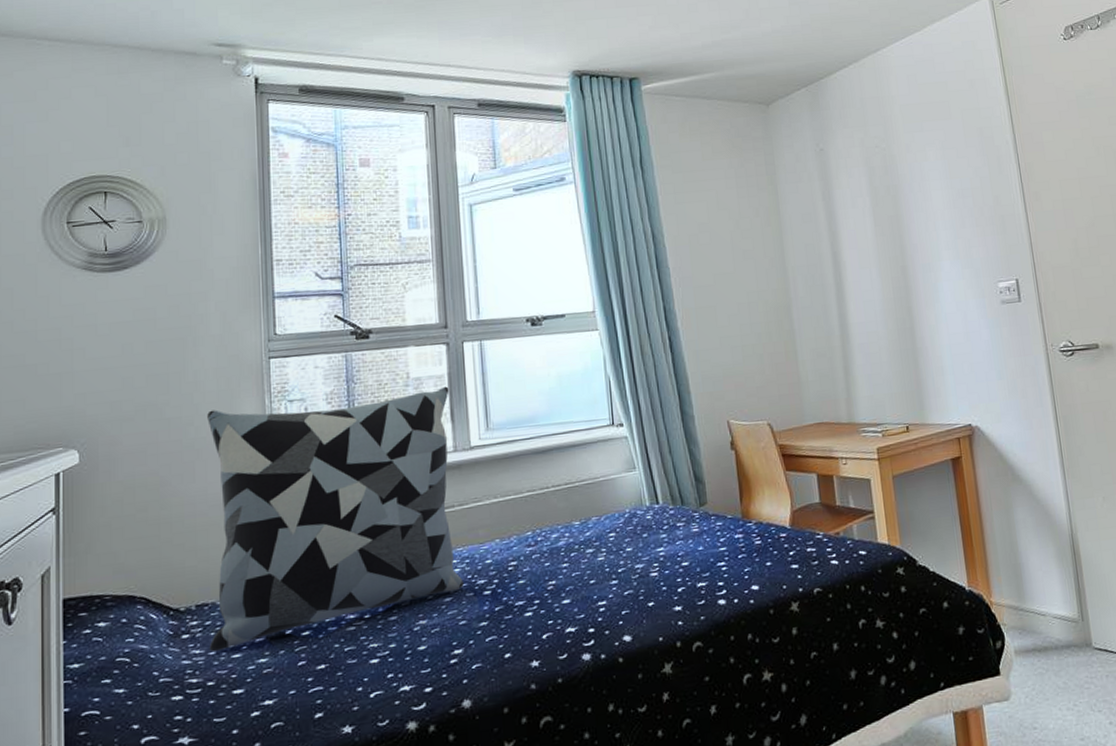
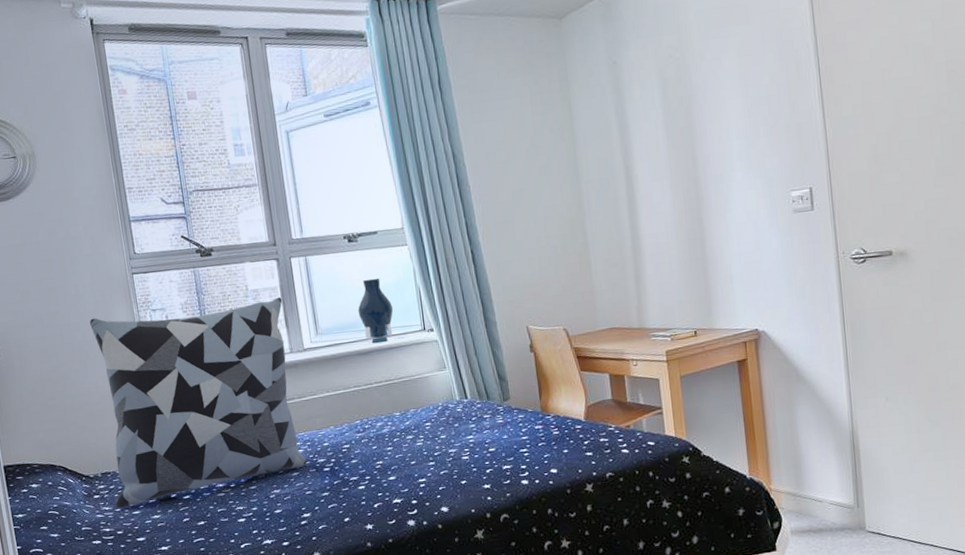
vase: none [537,367,579,441] -> present [357,279,394,344]

